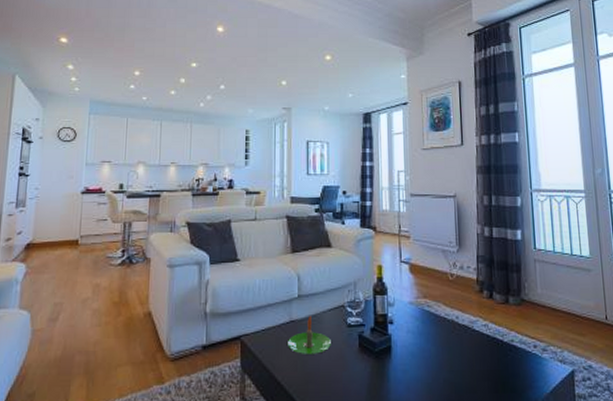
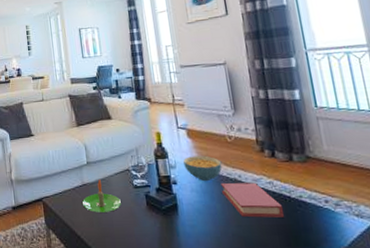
cereal bowl: none [403,294,441,322] -> present [183,155,222,182]
book: none [438,323,495,363] -> present [221,182,284,218]

